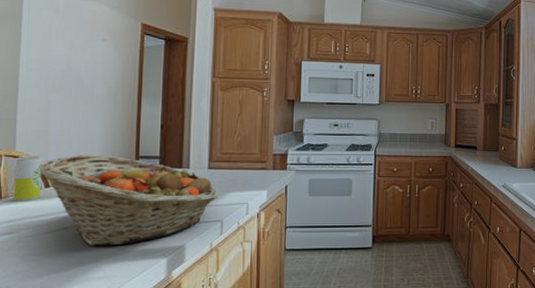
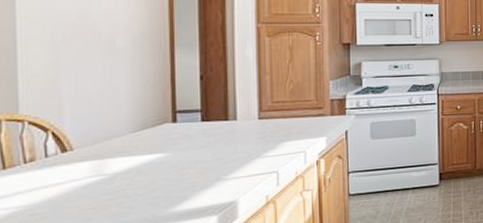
beverage can: present [13,156,42,202] -> none [19,118,56,171]
fruit basket: present [39,155,218,246] -> none [52,112,271,211]

